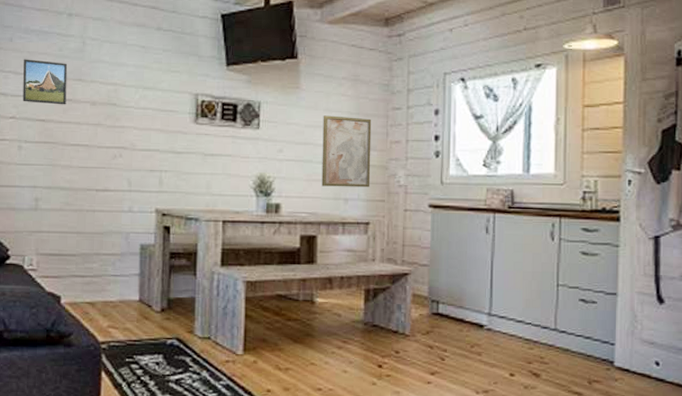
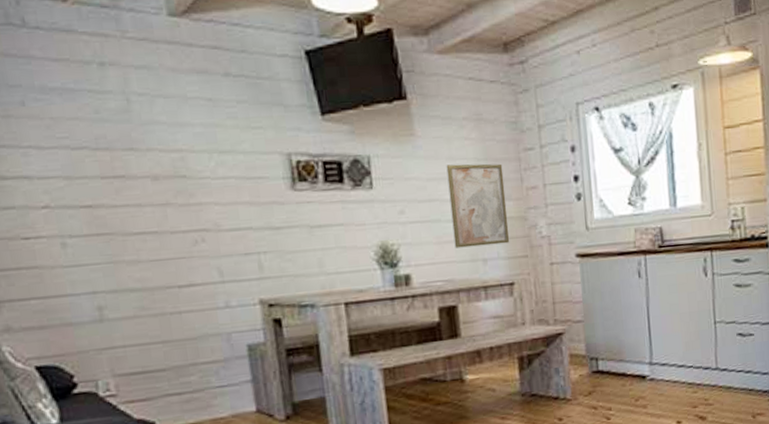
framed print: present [22,59,68,105] -> none [47,127,118,185]

